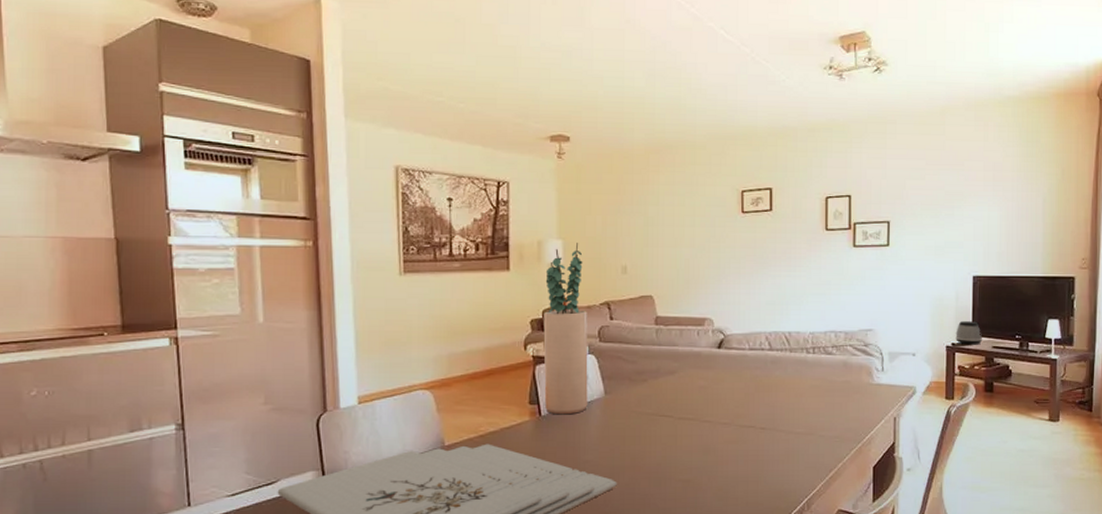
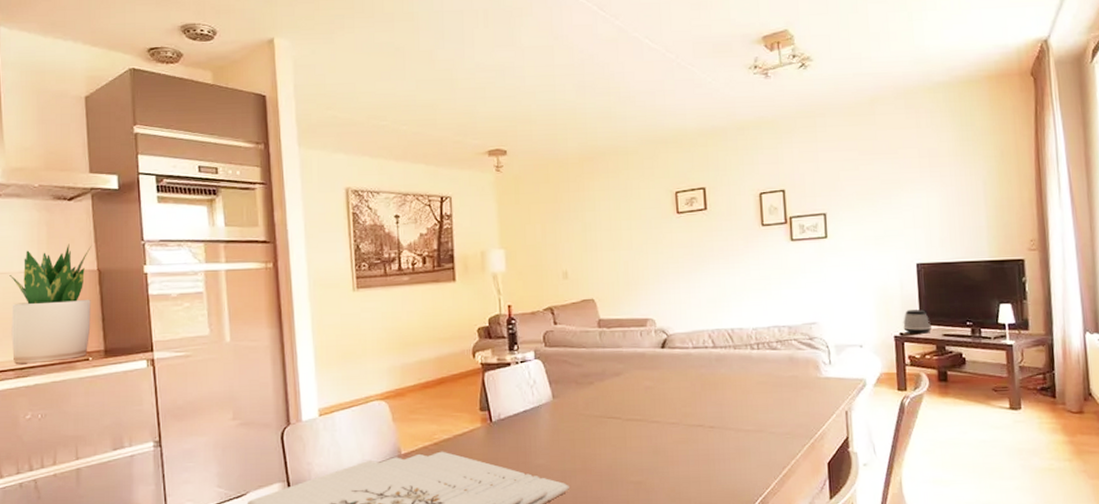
planter: none [12,208,108,336] -> present [9,243,91,364]
vase: present [543,243,588,415] -> none [490,251,537,421]

